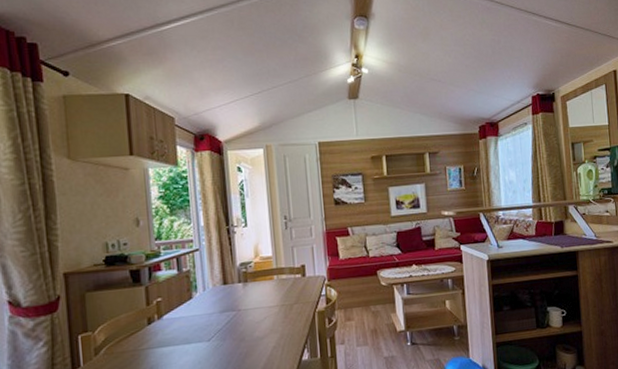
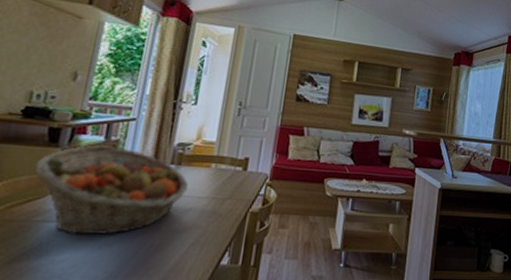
fruit basket: none [128,276,258,356] -> present [35,145,188,236]

